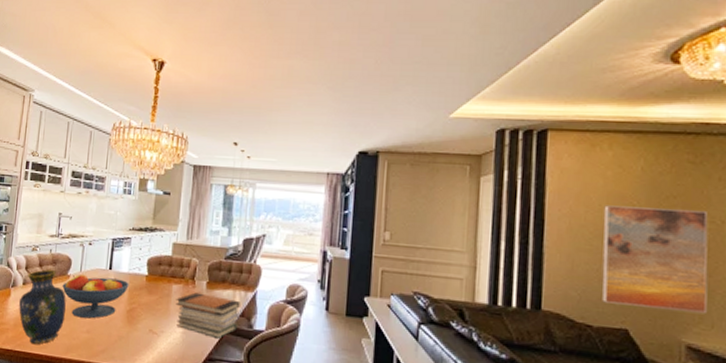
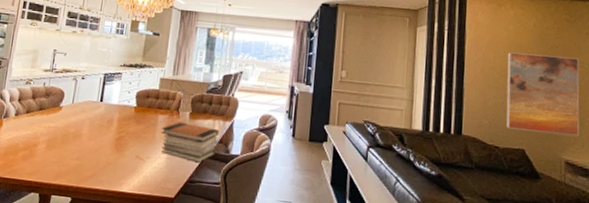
vase: present [19,269,66,345] -> none [10,101,58,172]
fruit bowl: present [62,274,129,319] -> none [54,105,119,147]

